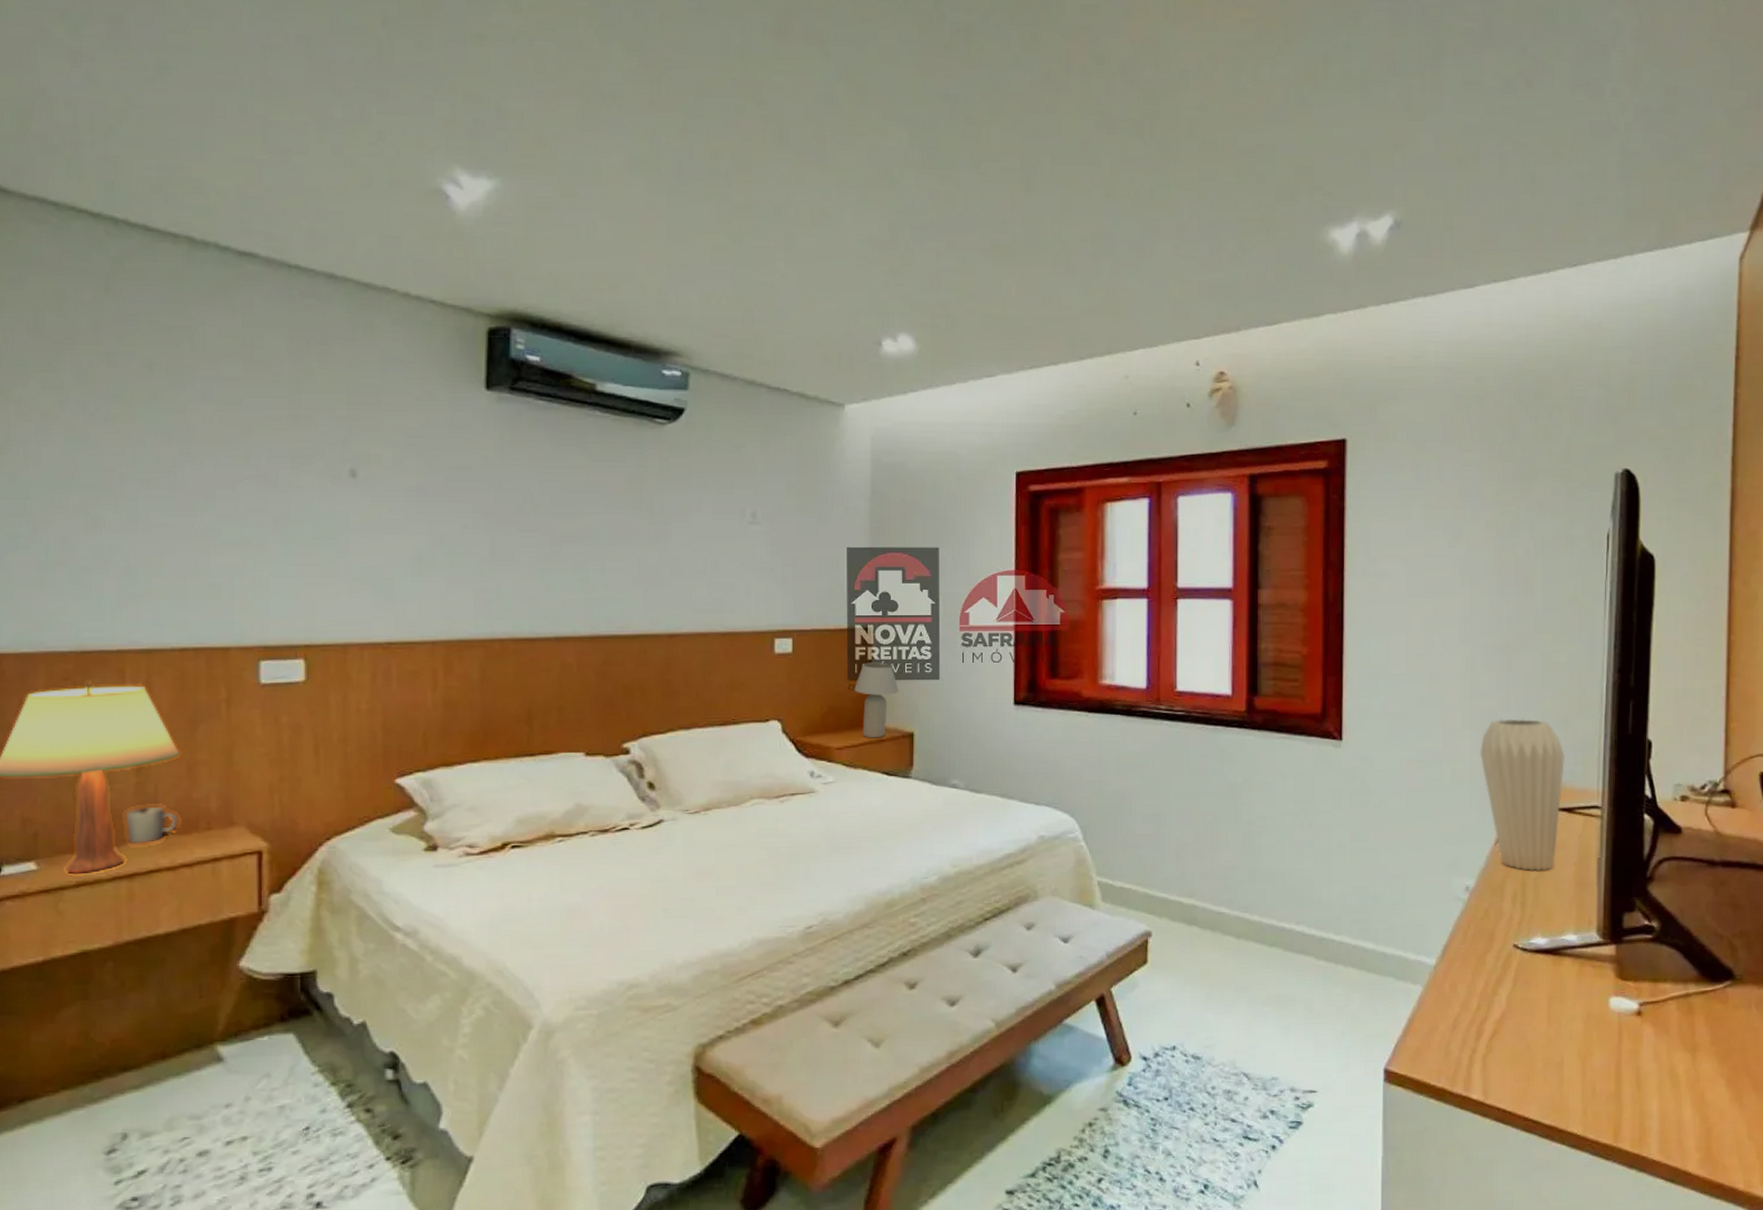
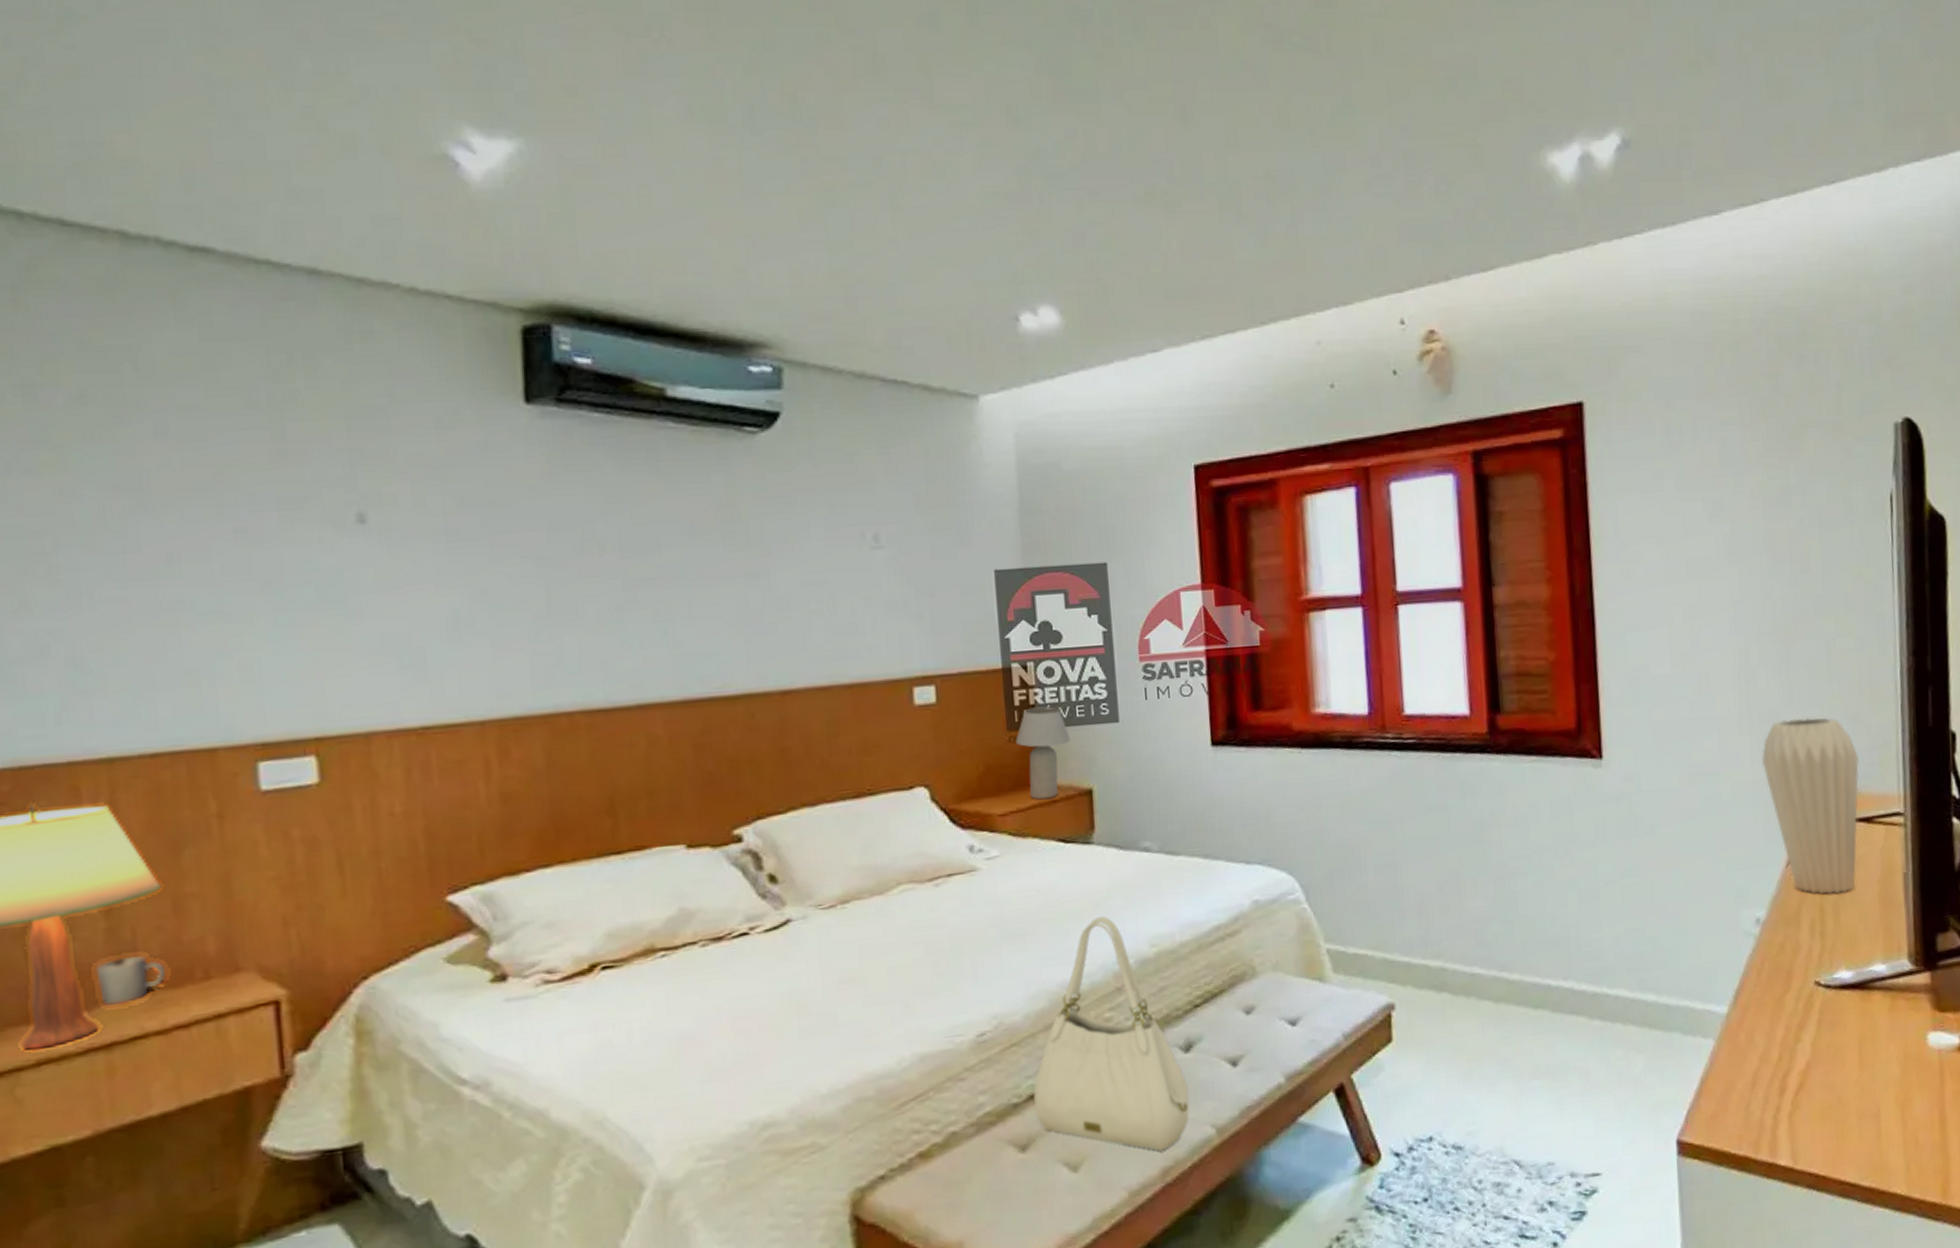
handbag: none [848,839,974,1037] -> present [1033,916,1189,1151]

